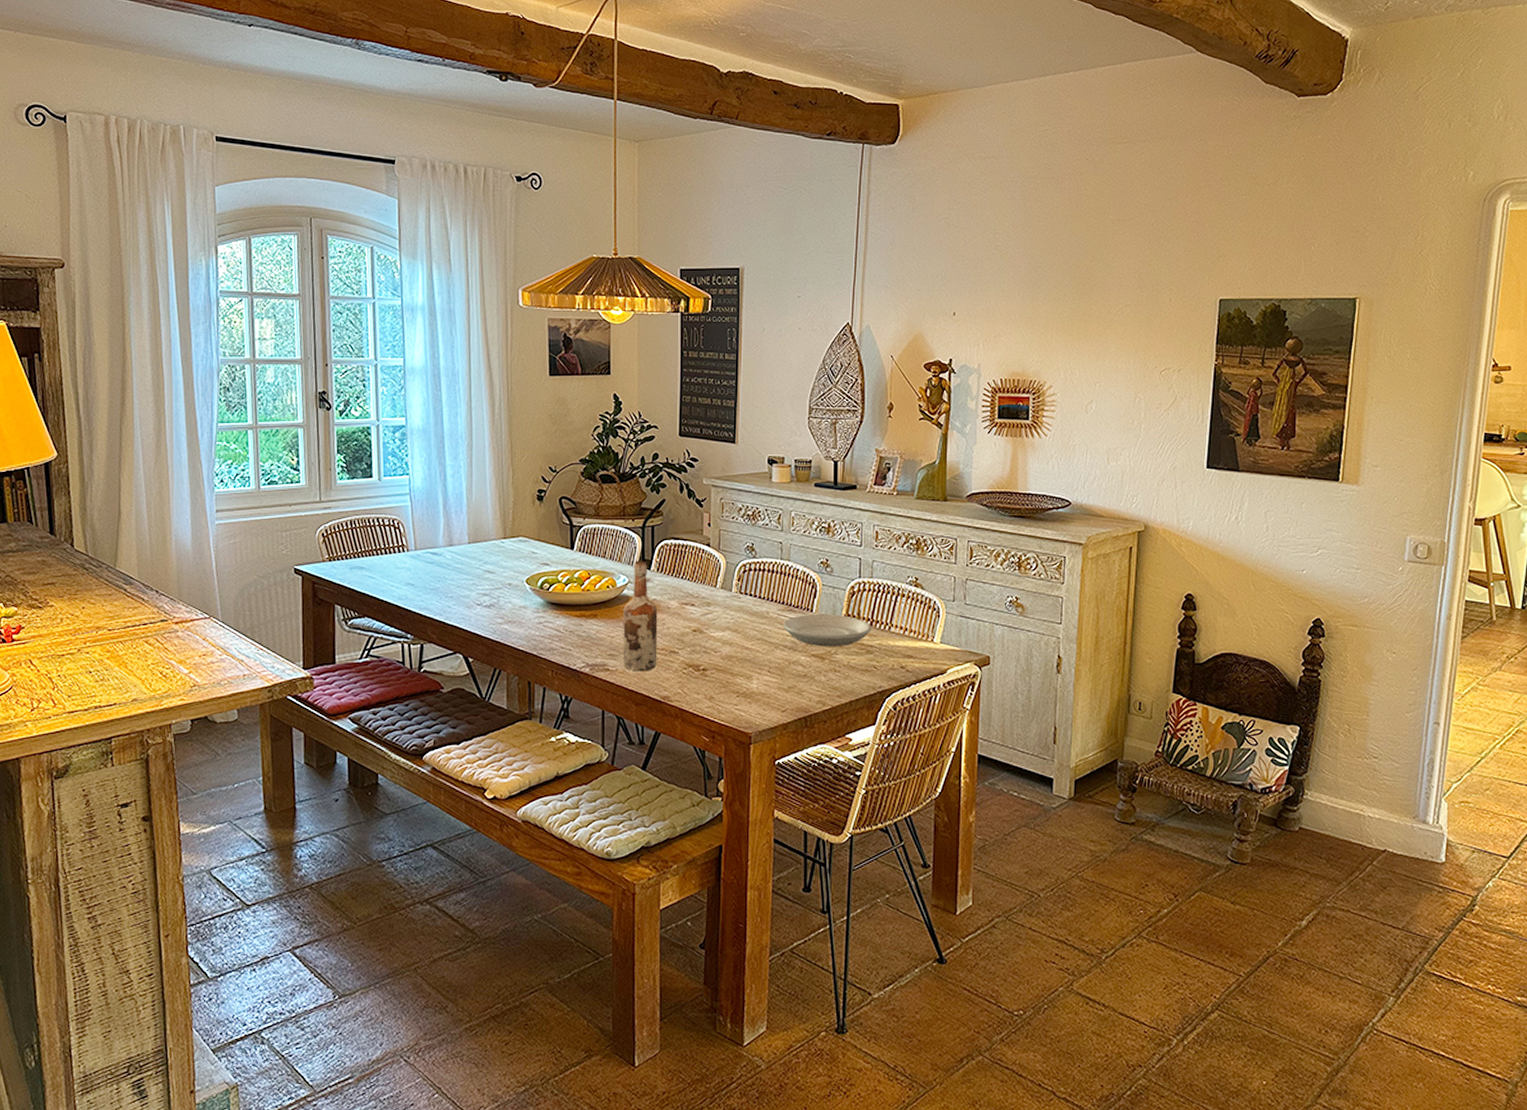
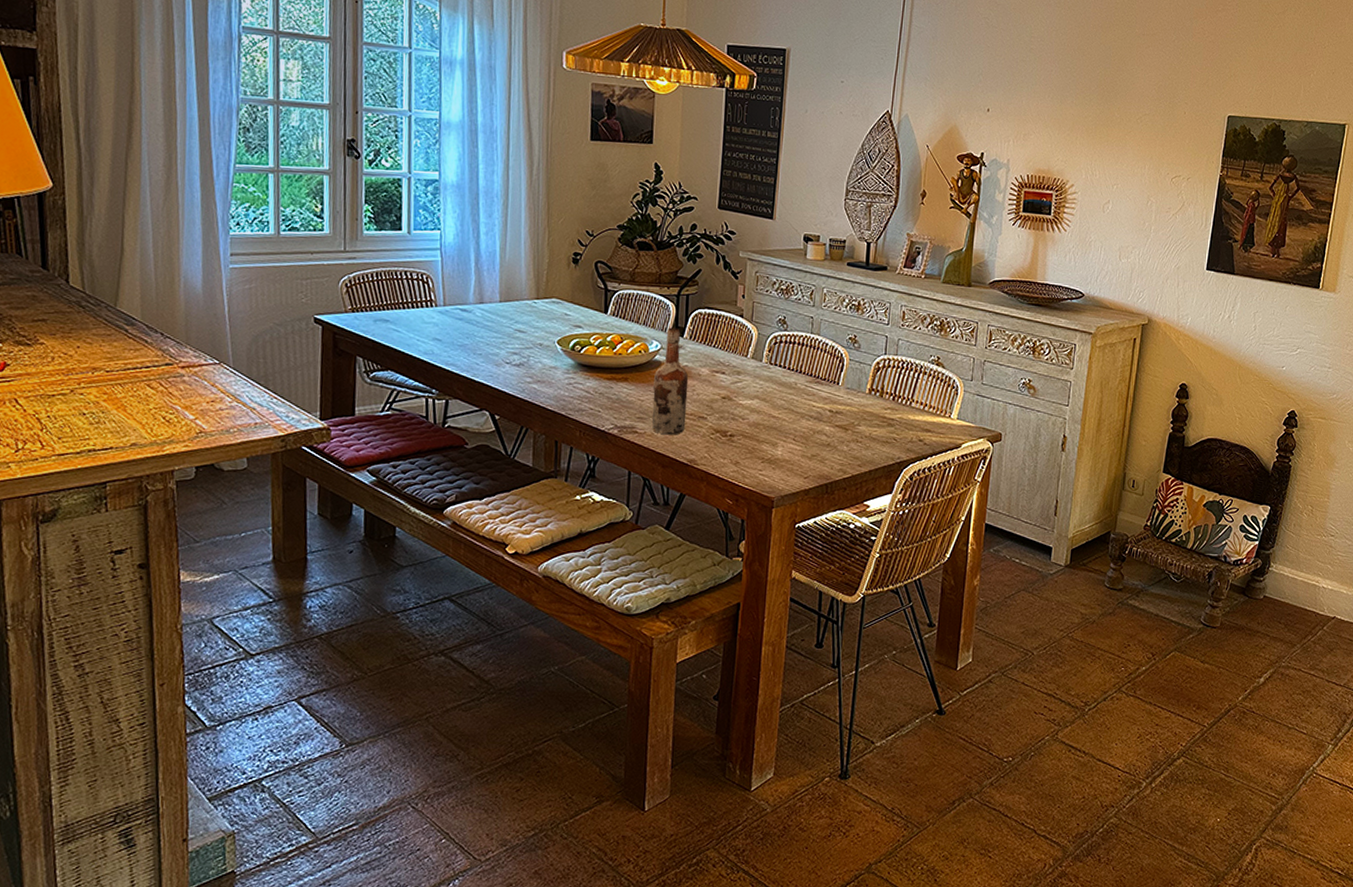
plate: present [782,614,871,647] -> none [809,386,894,419]

